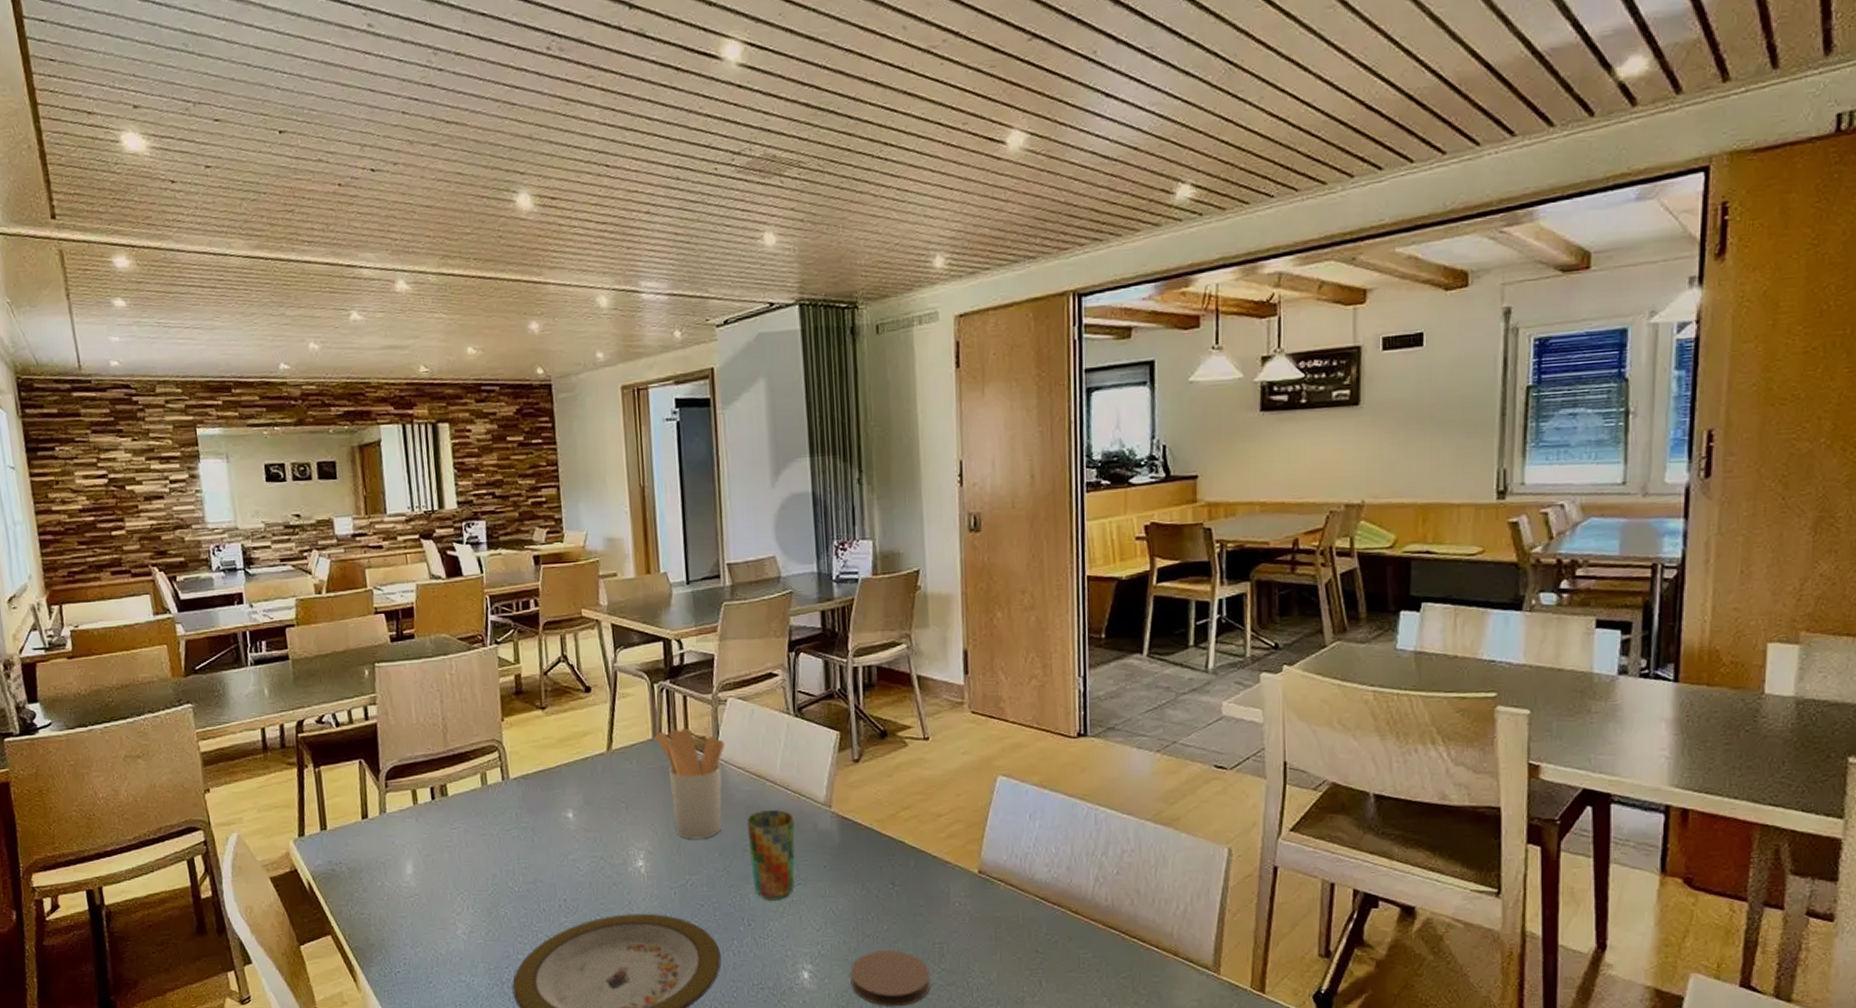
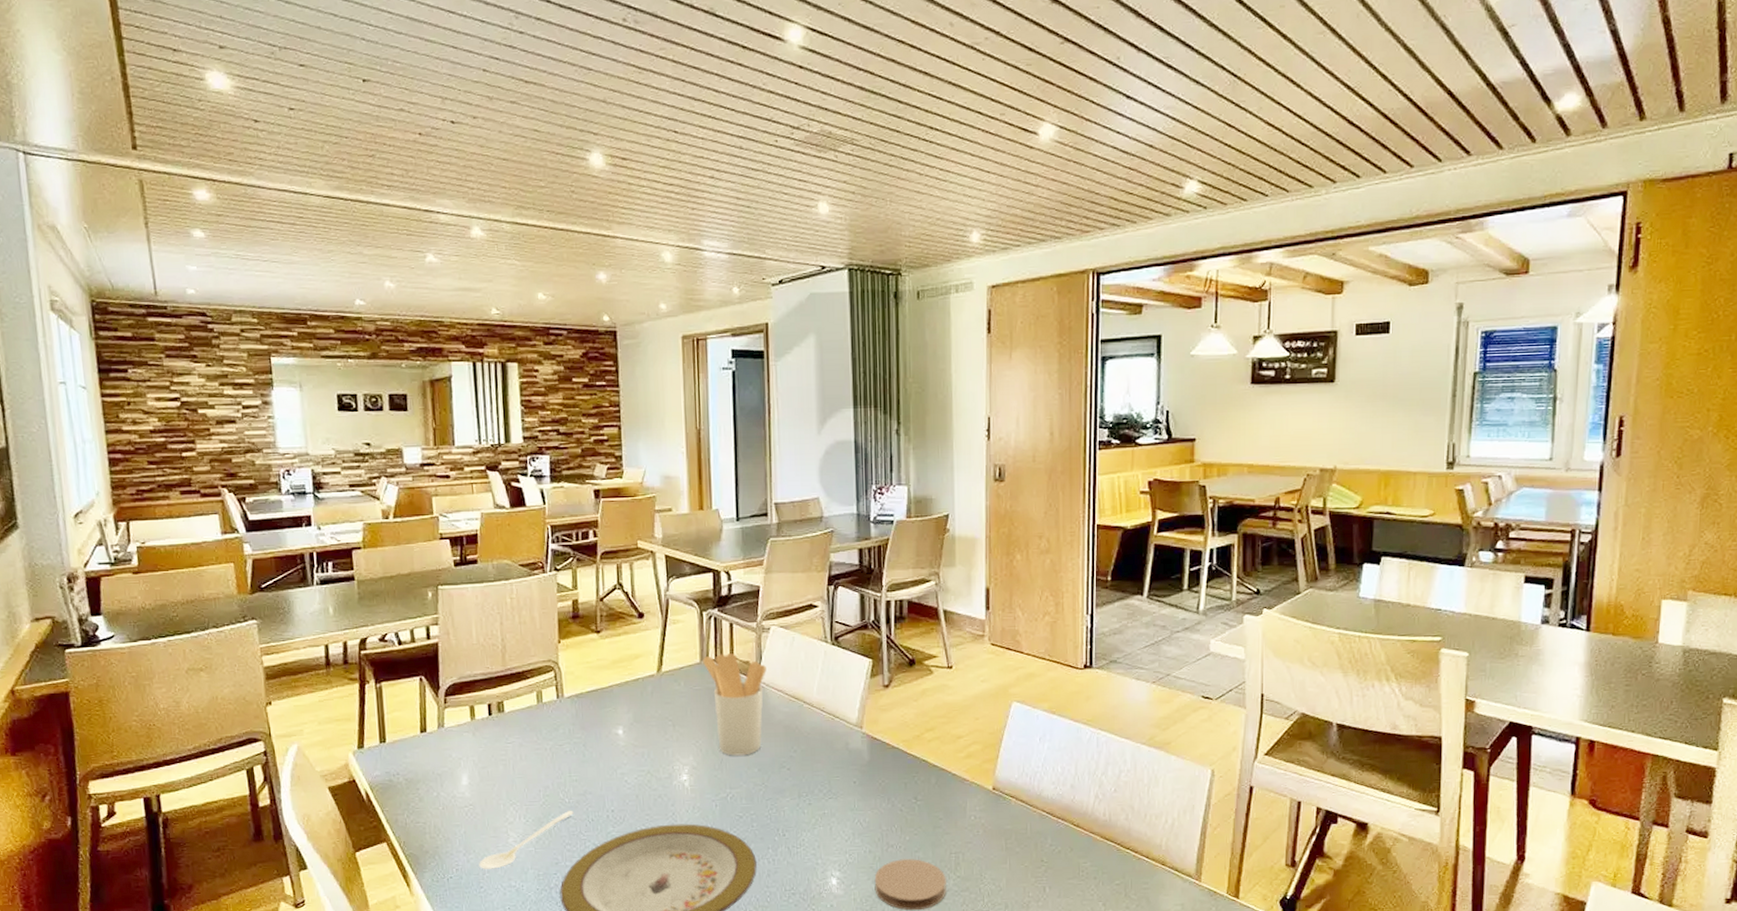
stirrer: none [427,900,524,963] -> present [479,811,574,869]
cup: present [746,810,796,901] -> none [784,730,828,813]

